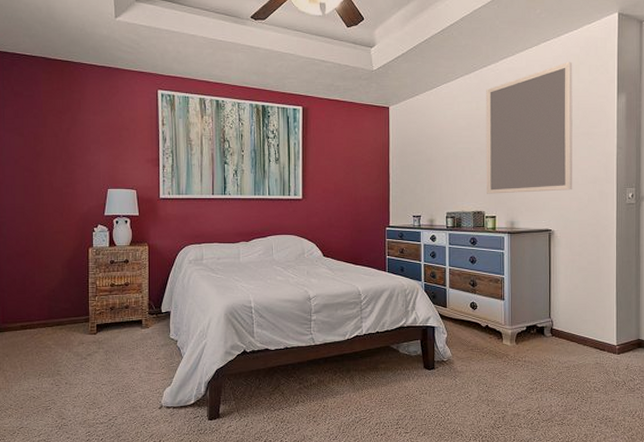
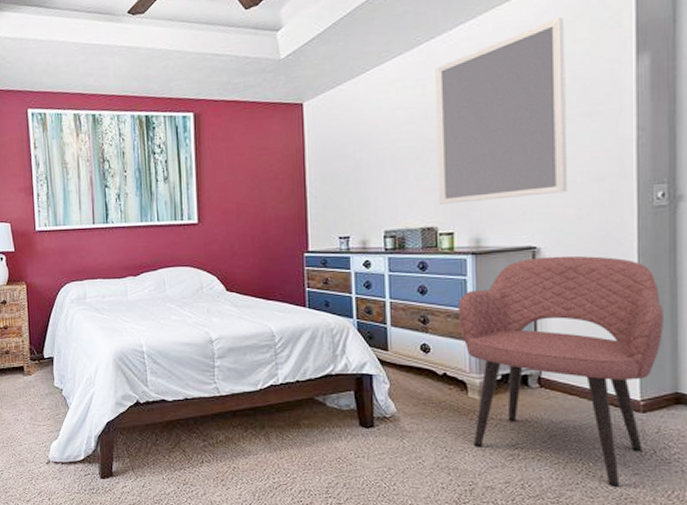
armchair: none [498,237,631,411] -> present [458,255,663,488]

